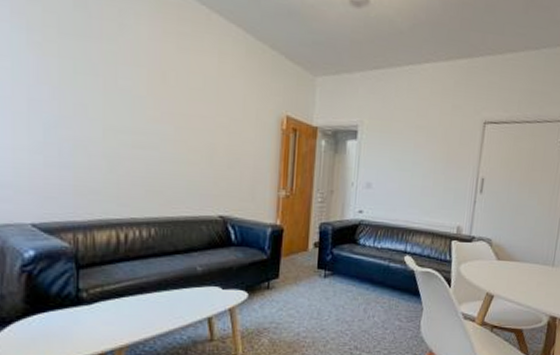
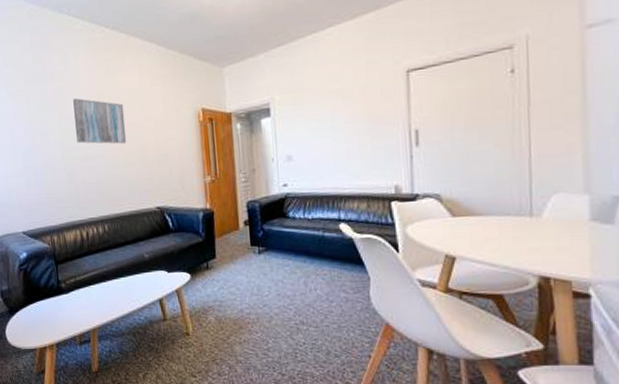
wall art: none [126,68,194,137] -> present [73,98,126,144]

